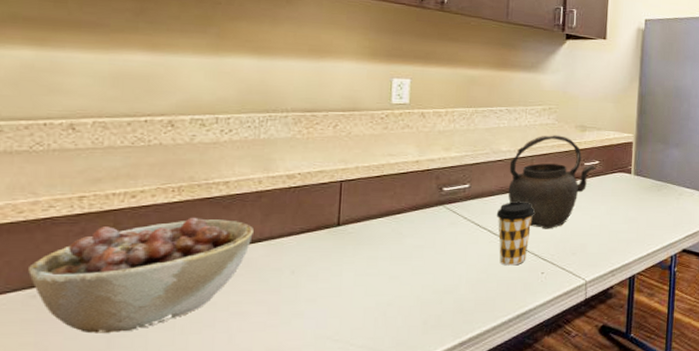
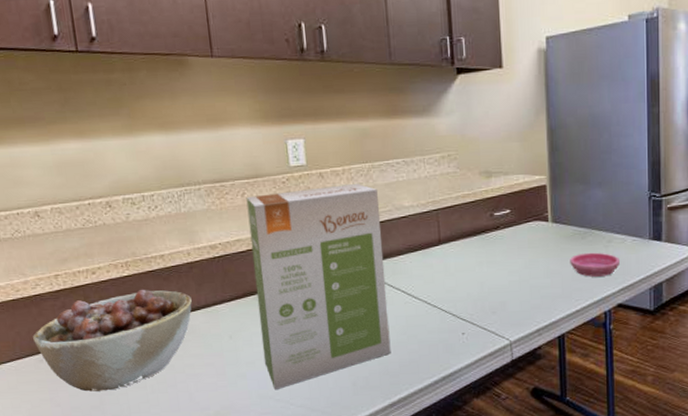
food box: none [327,125,478,330] -> present [246,183,391,390]
coffee cup: present [496,202,535,266] -> none [407,259,447,327]
kettle: present [508,135,596,229] -> none [414,184,508,288]
saucer: none [646,203,688,224] -> present [570,252,620,277]

